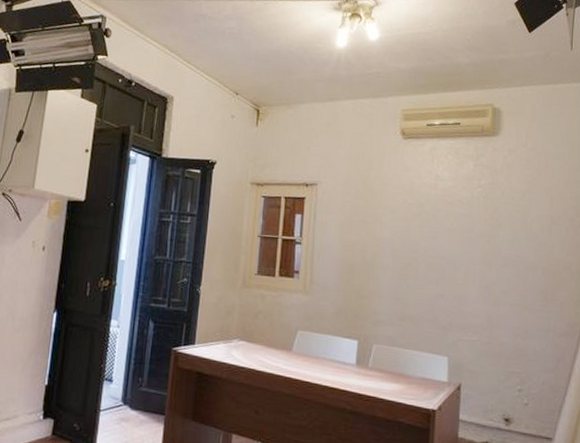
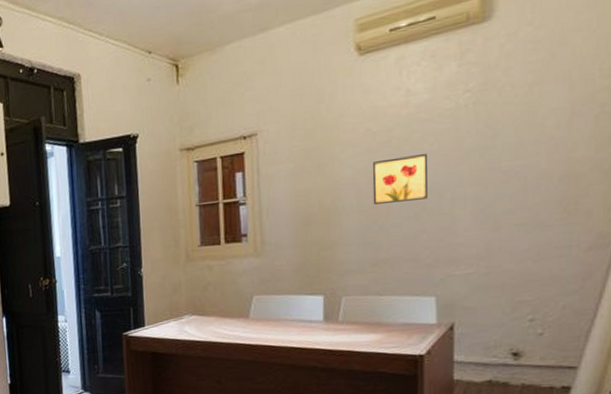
wall art: none [404,228,448,269] -> present [372,153,427,205]

